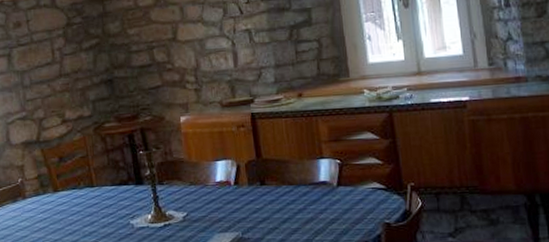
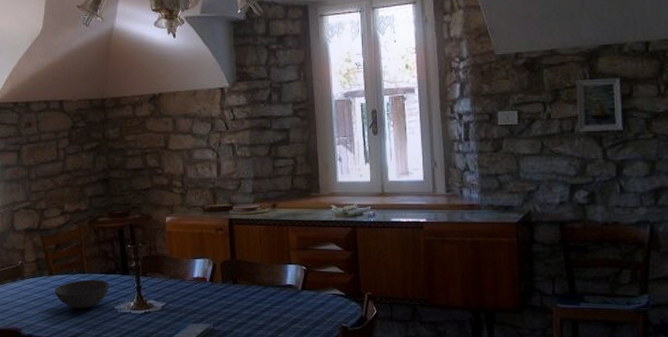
bowl: none [61,192,123,227] -> present [55,279,110,309]

